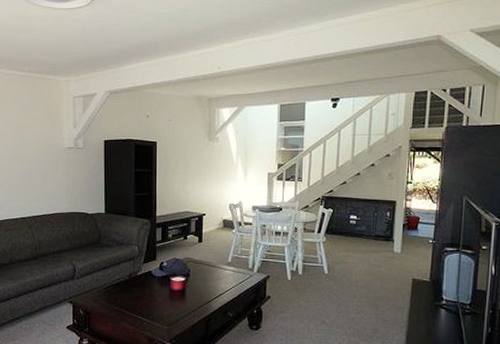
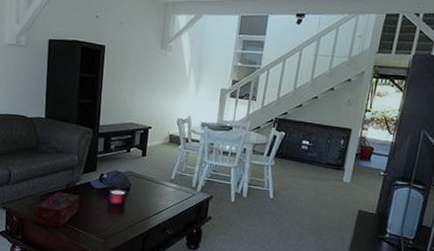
tissue box: none [101,282,142,317] -> present [35,191,80,227]

